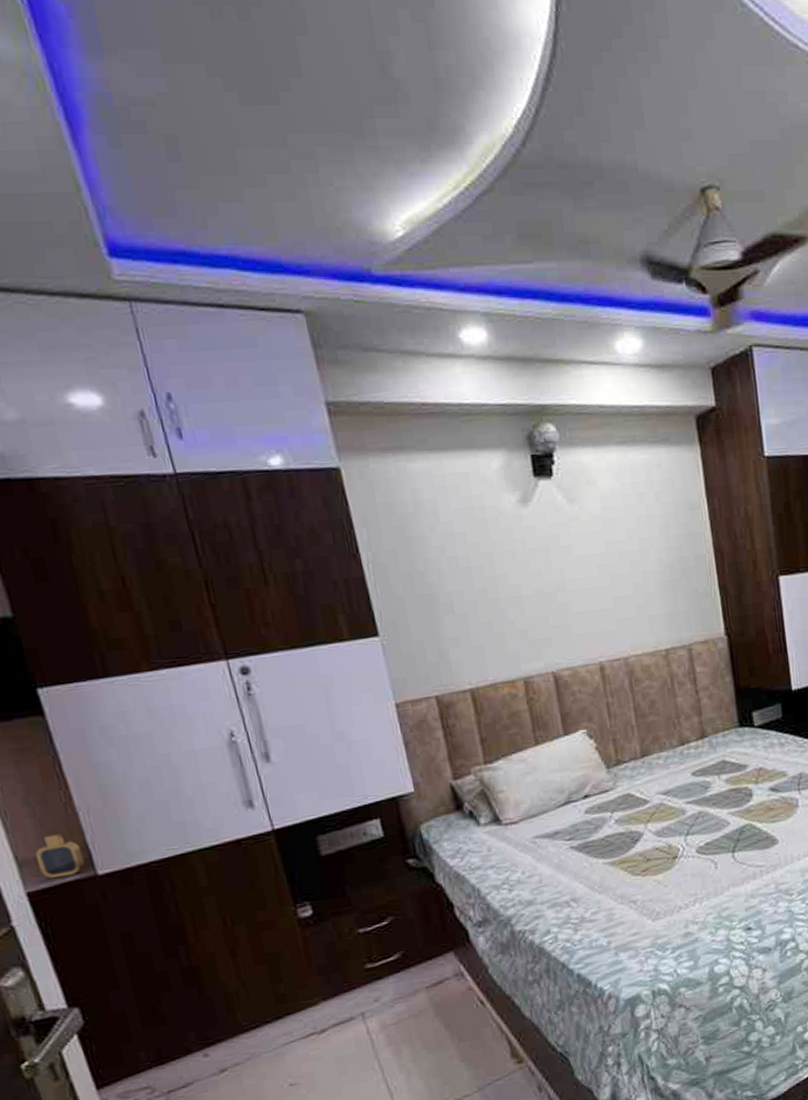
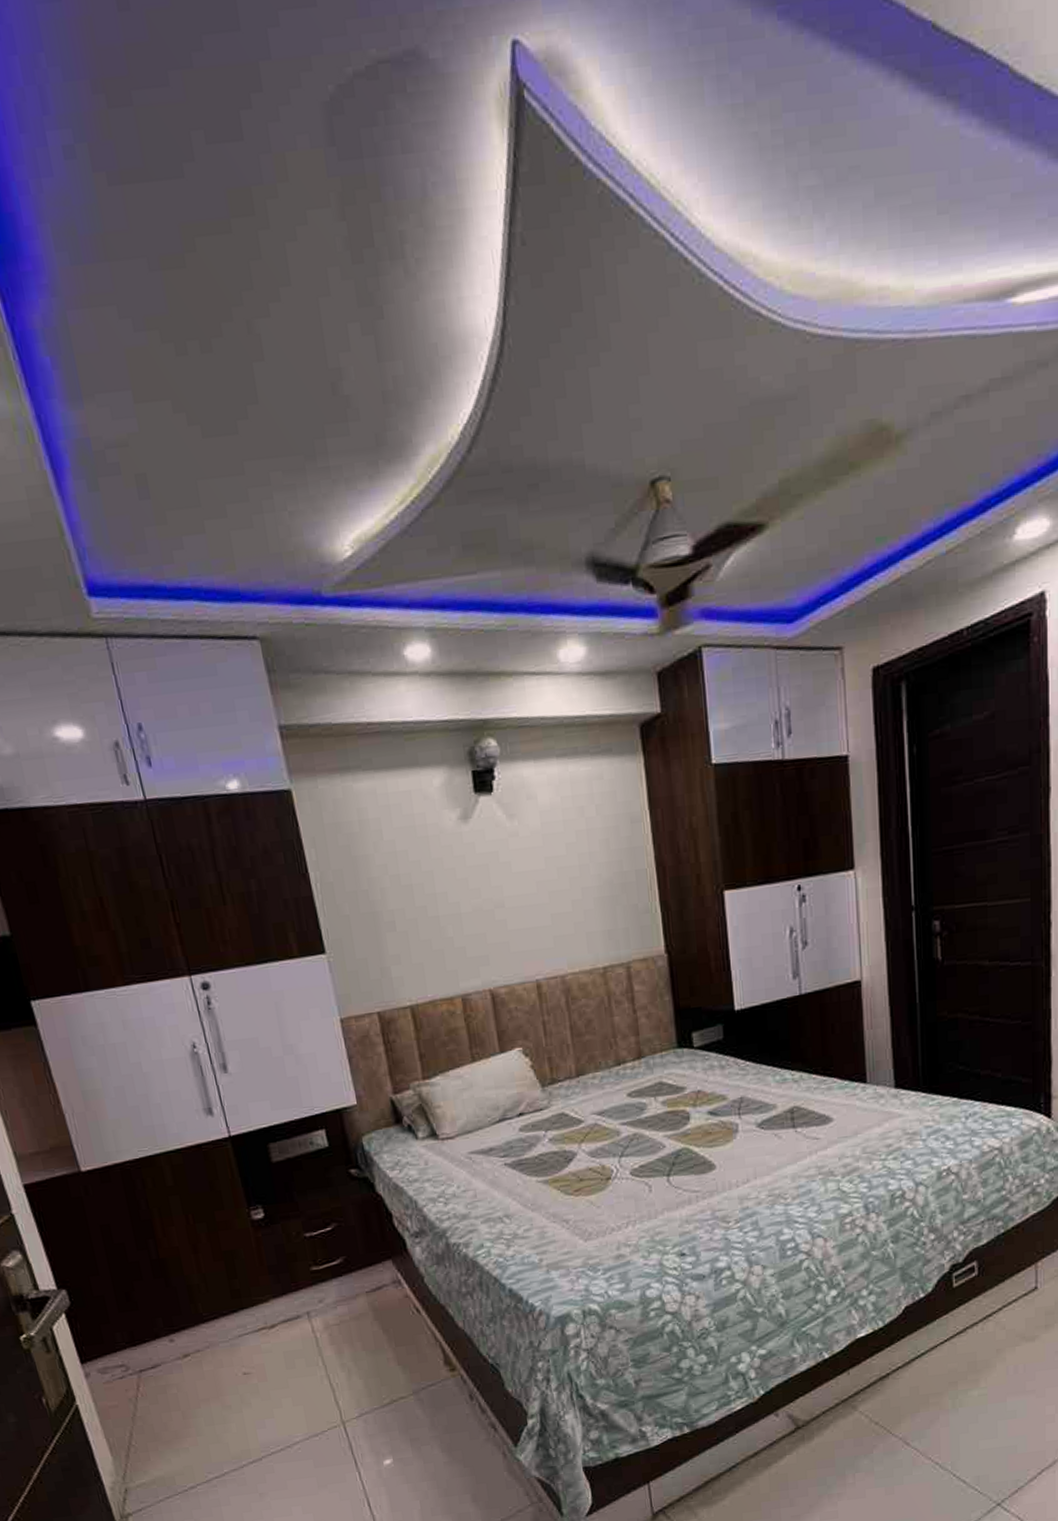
perfume bottle: present [35,832,85,878] -> none [30,1132,71,1173]

